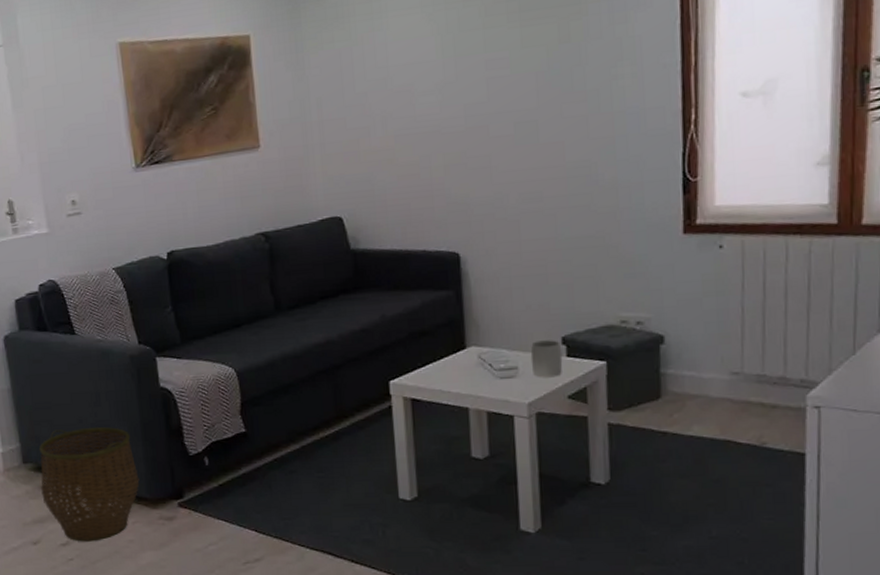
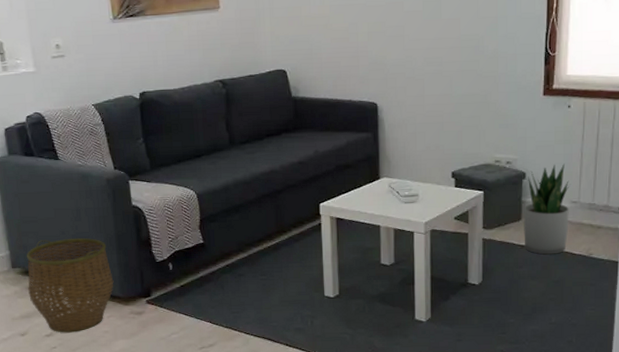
mug: present [530,340,563,378] -> none [428,174,452,203]
planter: none [664,322,730,444] -> present [524,164,569,255]

